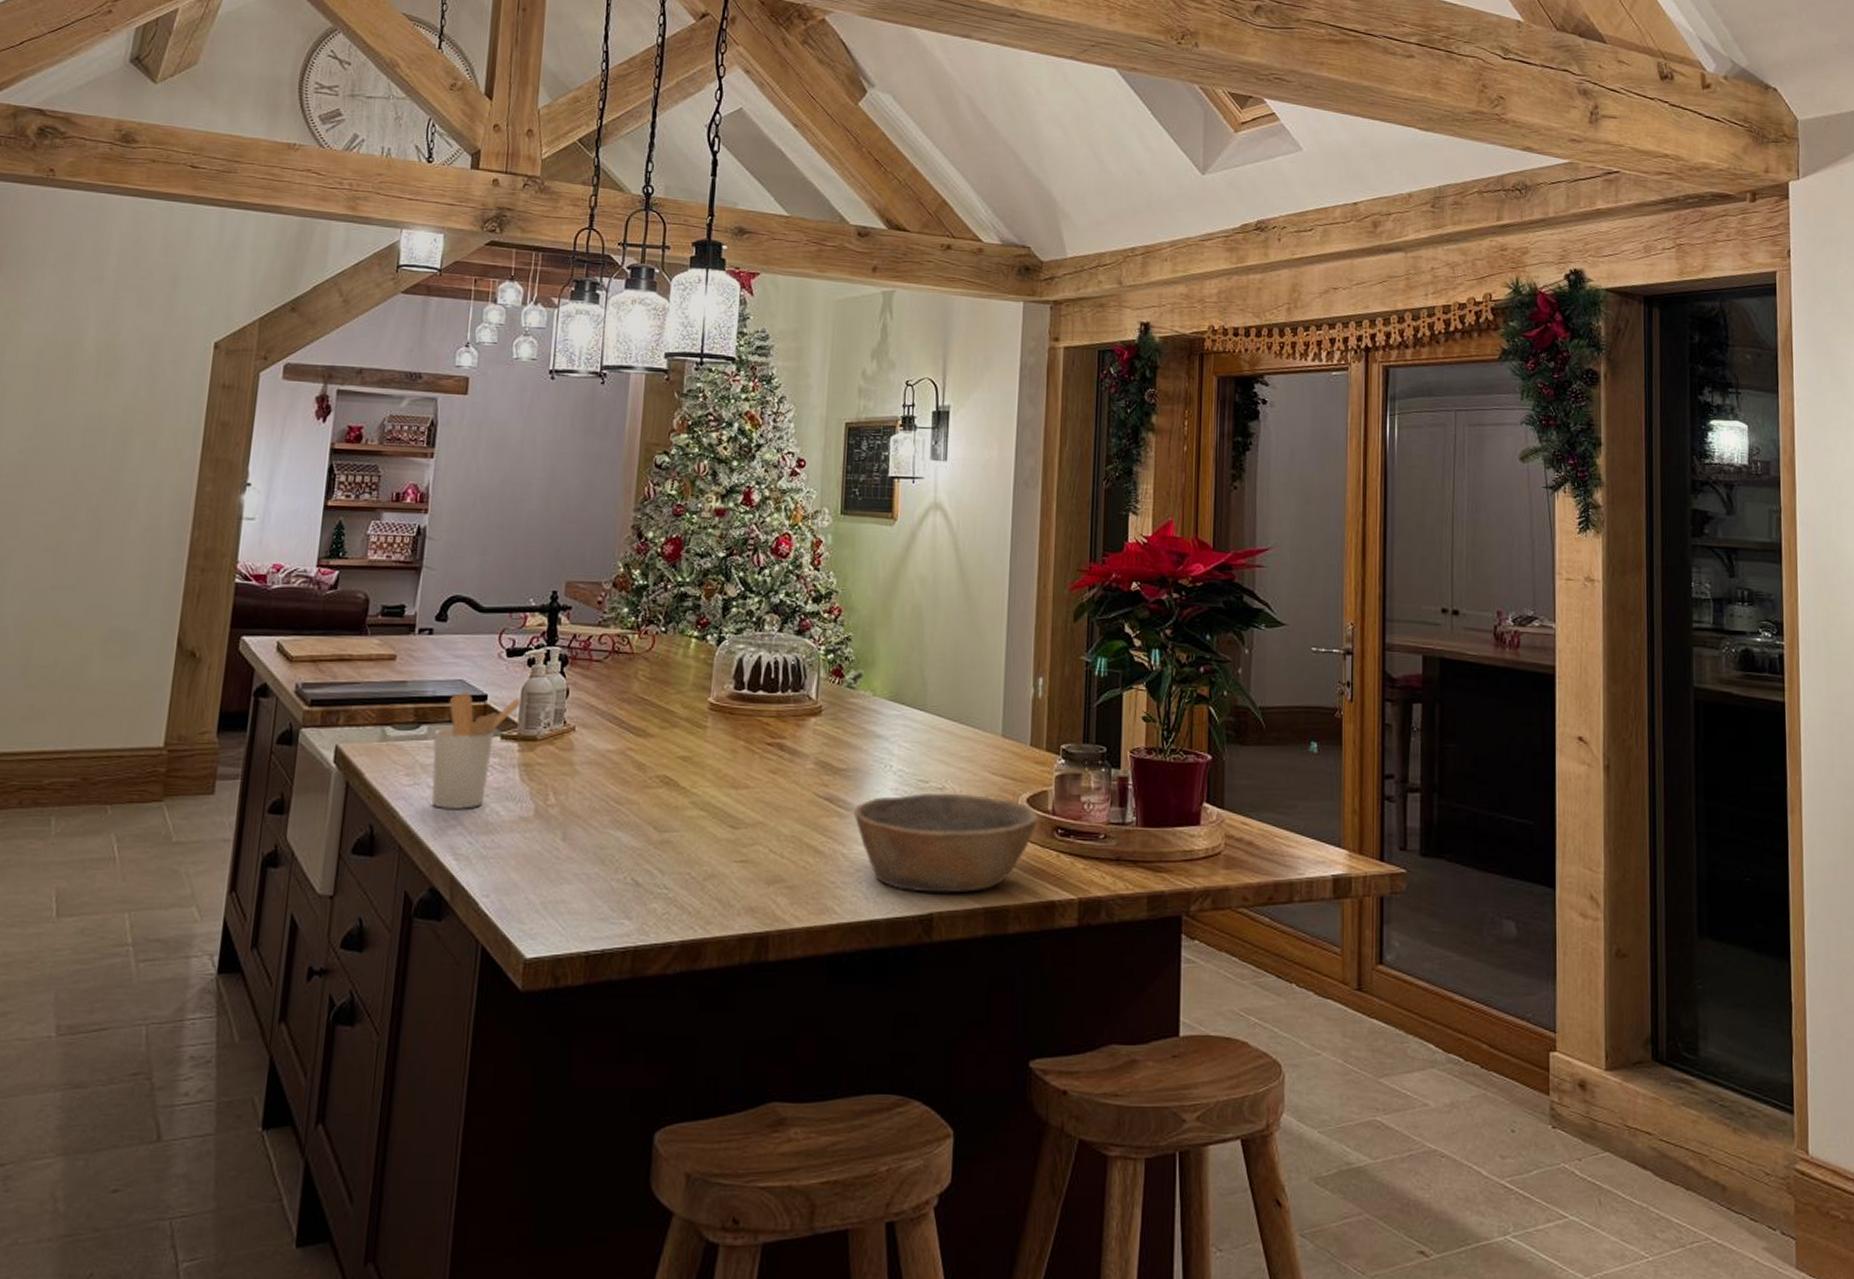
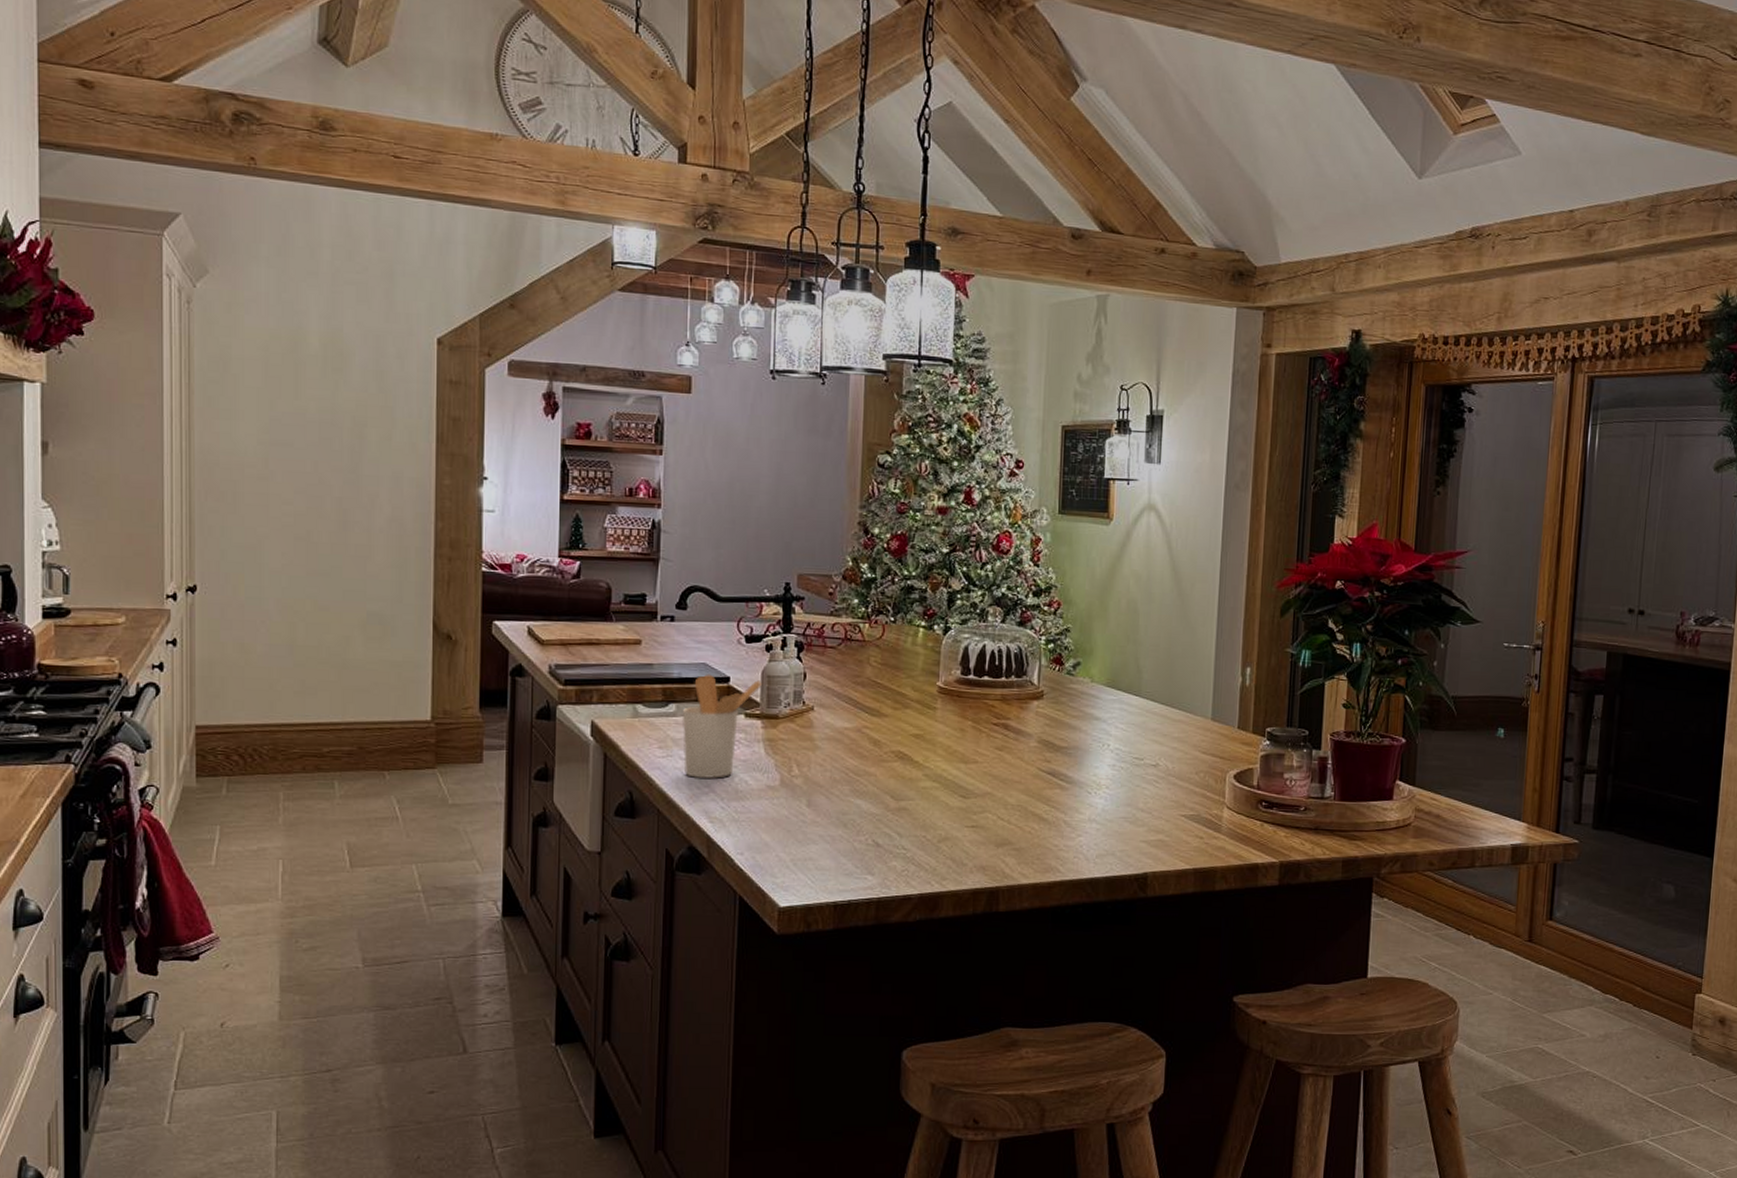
bowl: present [853,793,1039,893] -> none [1074,769,1245,856]

